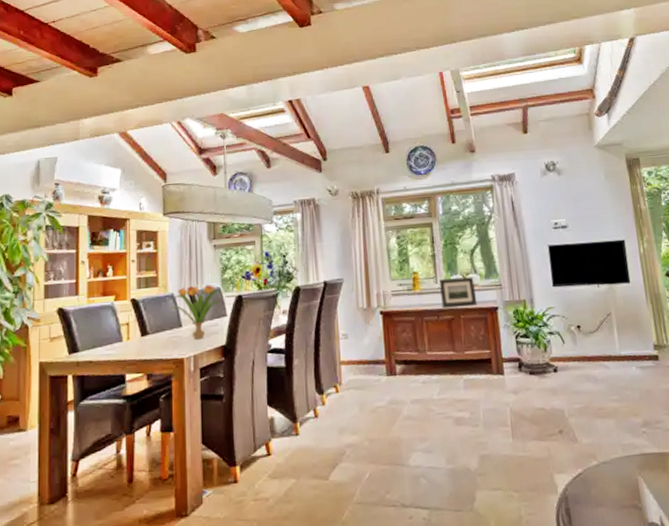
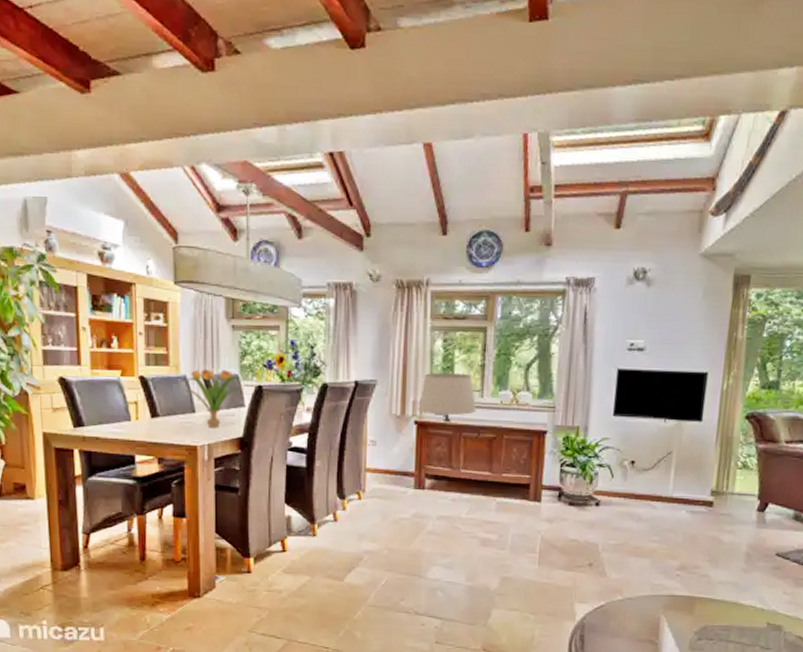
lamp shade: none [382,264,434,309] -> present [418,372,477,421]
picture frame: present [440,277,478,308] -> none [484,393,525,427]

